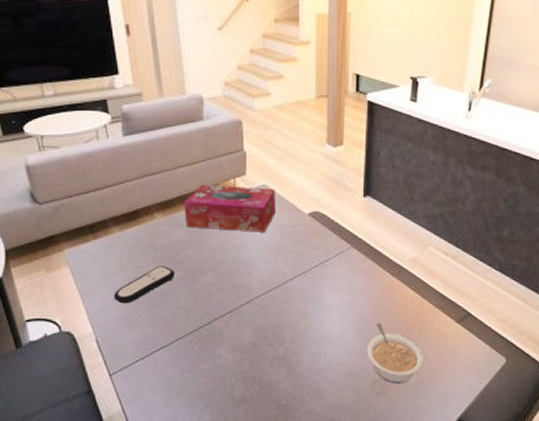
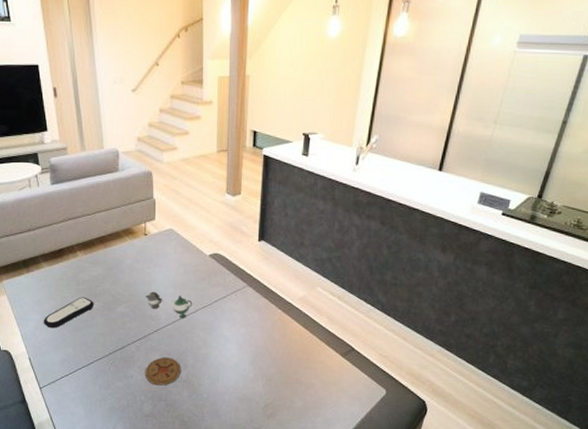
tissue box: present [184,184,276,232] -> none [102,227,181,270]
teapot: none [235,256,291,287] -> present [145,291,193,319]
coaster: none [235,332,278,365] -> present [145,357,181,386]
legume: present [366,322,424,384] -> none [259,353,311,408]

